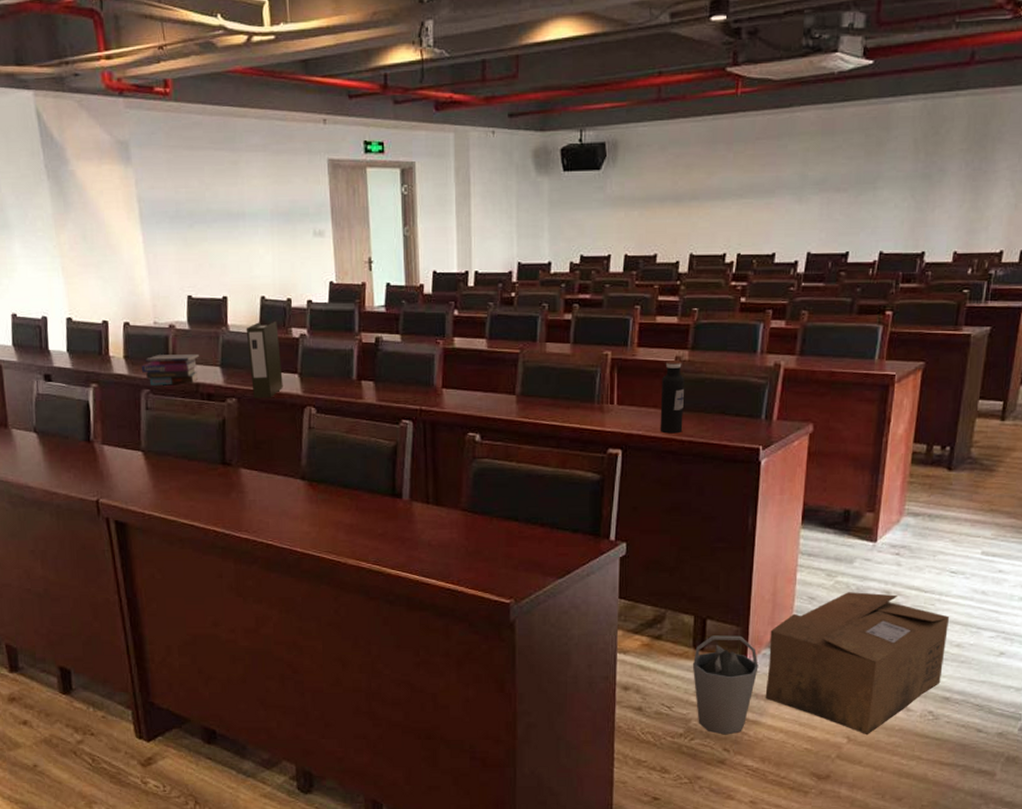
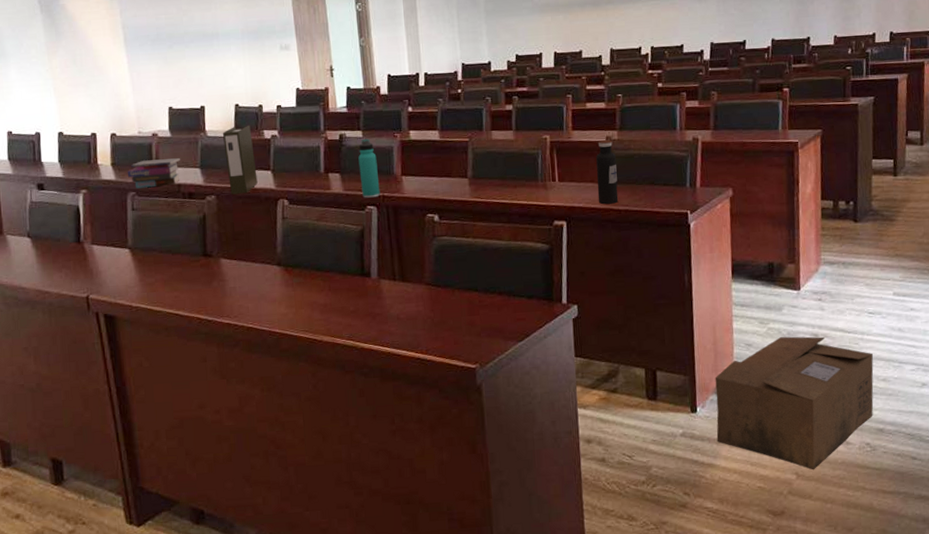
thermos bottle: none [395,343,417,412] -> present [358,138,380,199]
trash bin: present [692,635,759,735] -> none [647,384,708,480]

